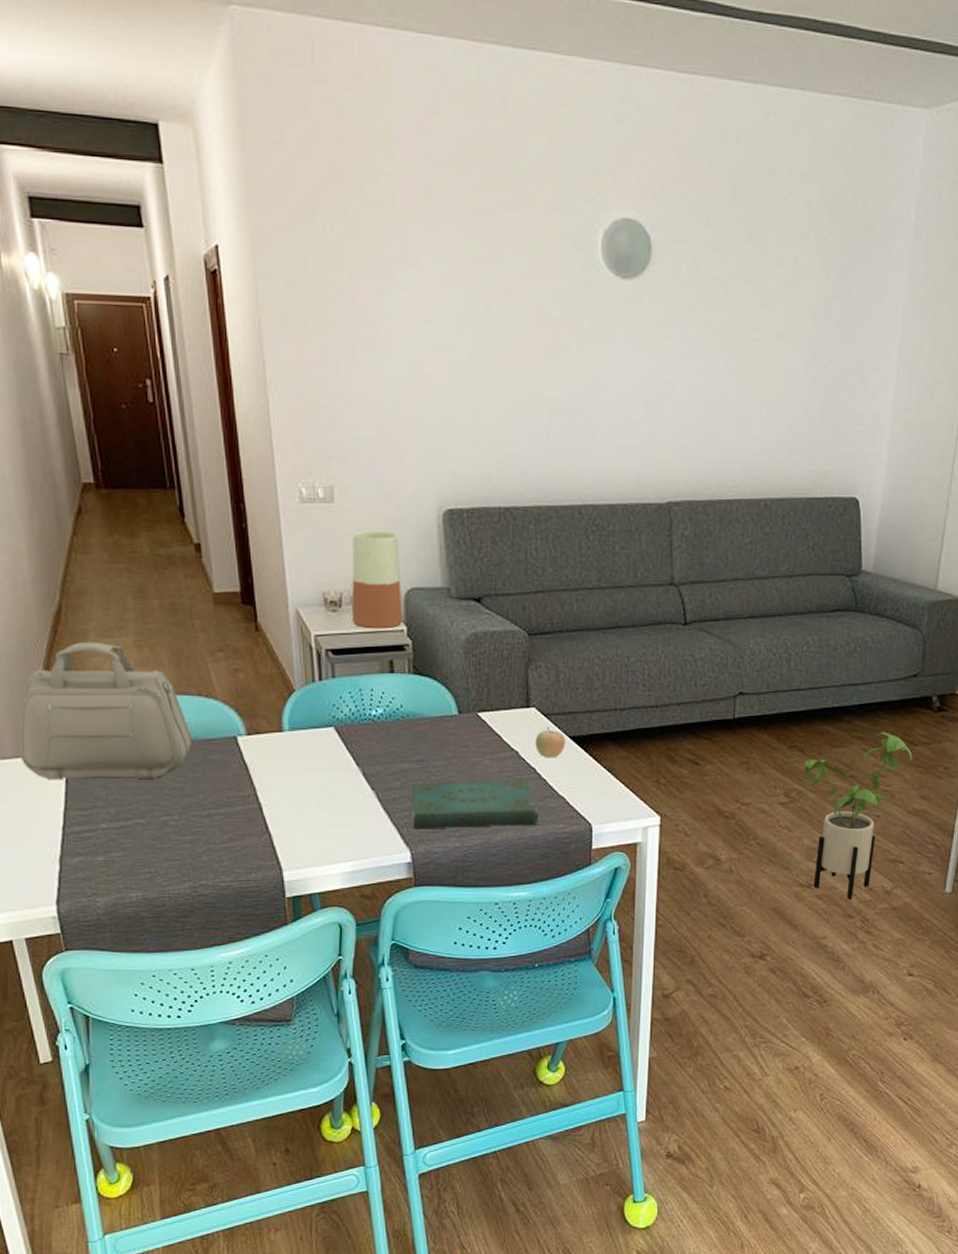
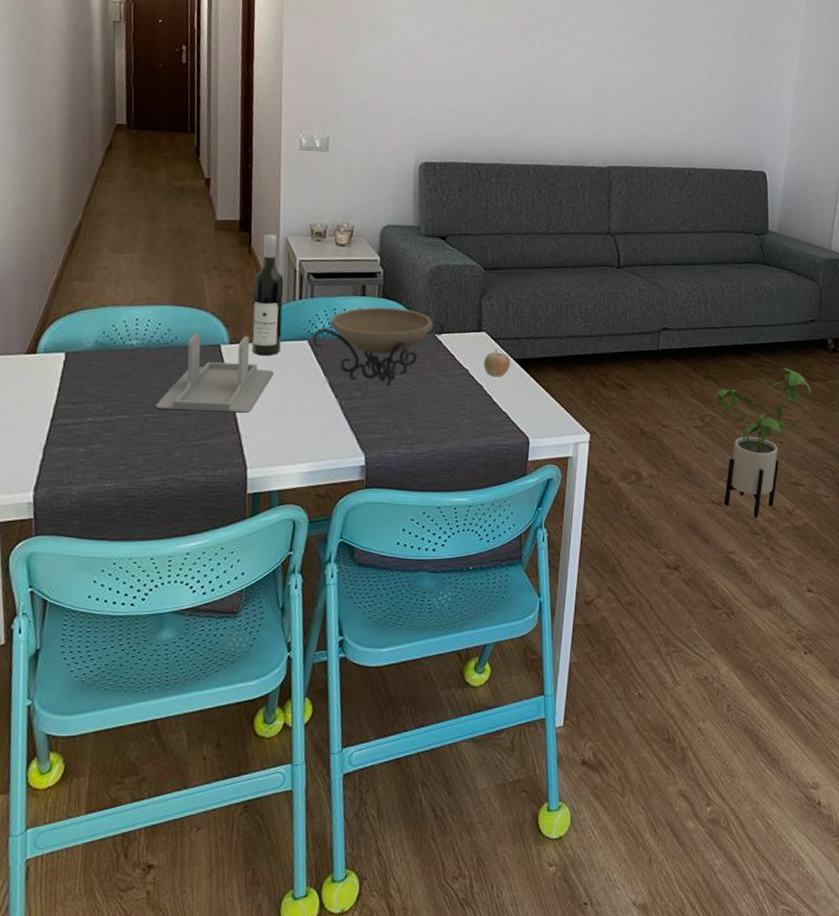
handbag: present [19,641,192,779] -> none [23,255,181,378]
napkin holder: none [173,726,300,812] -> present [155,334,274,413]
bottle: none [265,605,304,747] -> present [251,233,284,356]
decorative bowl: none [338,685,488,774] -> present [312,307,445,386]
vase: present [351,530,403,629] -> none [334,175,380,259]
book: present [409,780,538,830] -> none [368,393,483,437]

